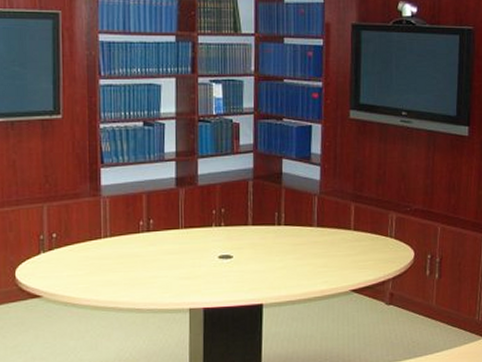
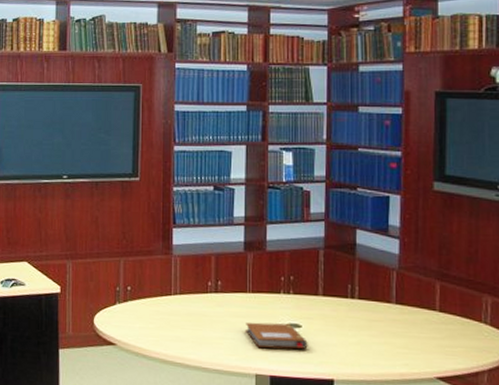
notebook: none [178,256,239,283] -> present [245,322,308,349]

